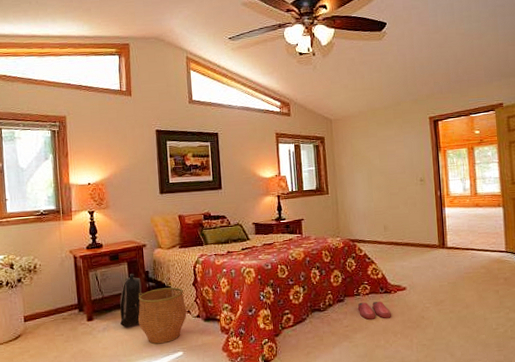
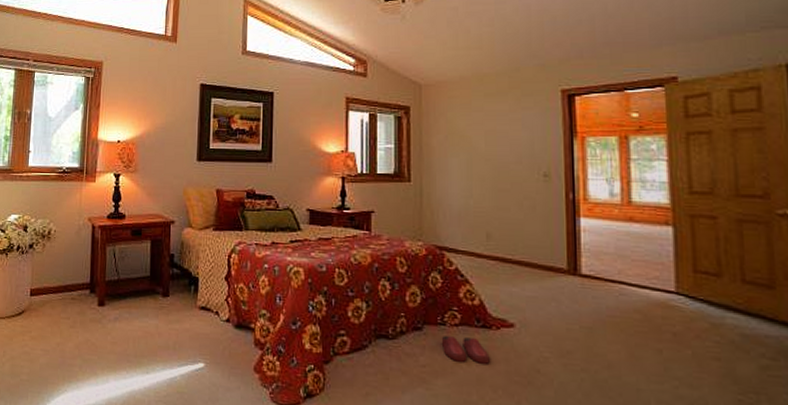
backpack: present [120,273,146,328] -> none [135,254,167,321]
basket: present [138,287,187,345] -> none [155,277,215,349]

